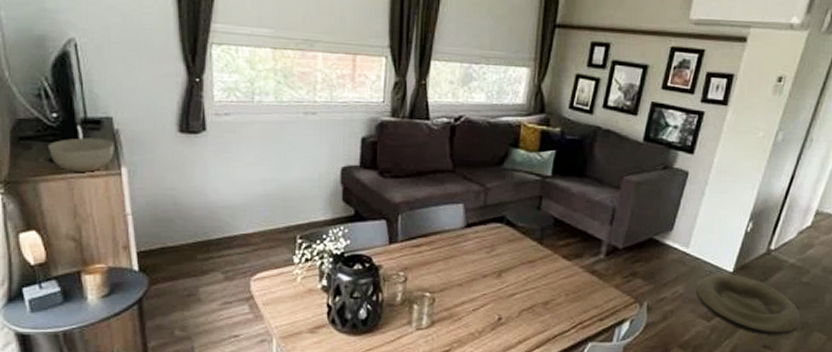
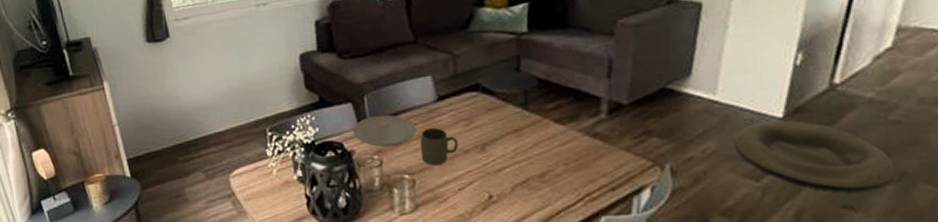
bowl: present [47,137,114,173] -> none [42,58,96,93]
plate: none [382,234,443,265] -> present [352,114,417,147]
mug: none [443,251,478,287] -> present [419,127,458,166]

